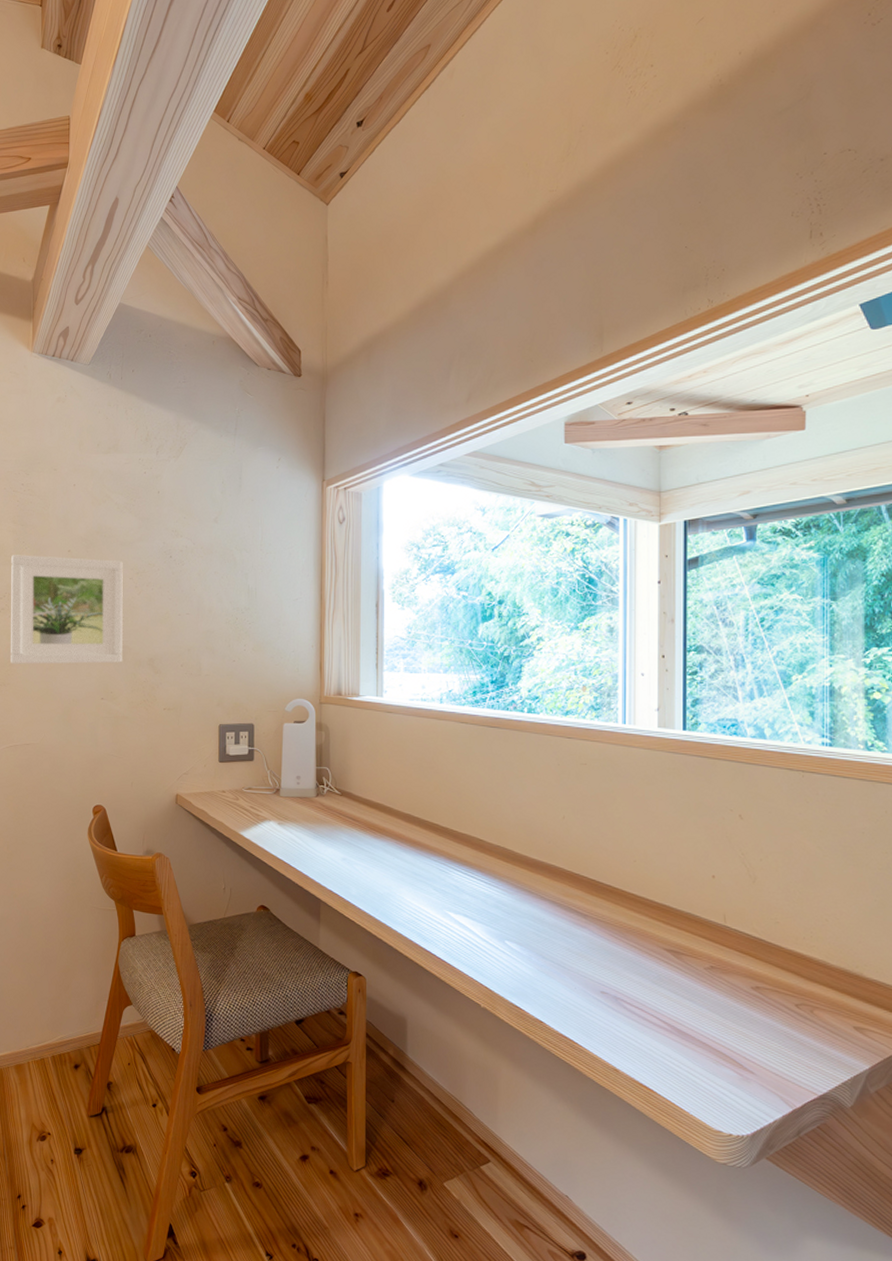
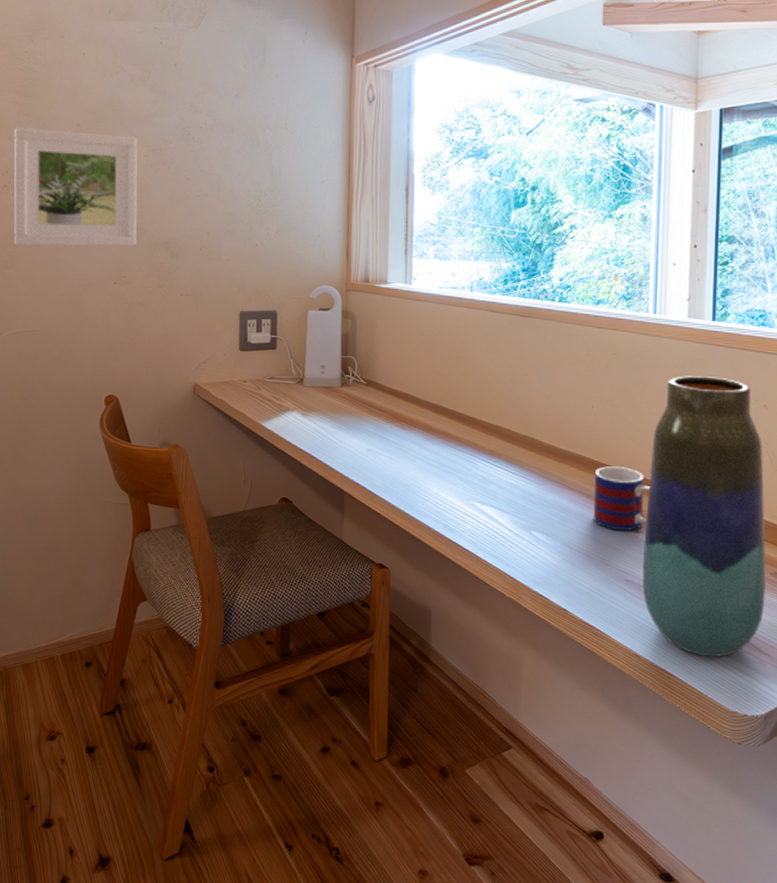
mug: none [567,876,624,942] -> present [593,466,650,531]
vase: none [619,785,747,1073] -> present [642,376,766,657]

